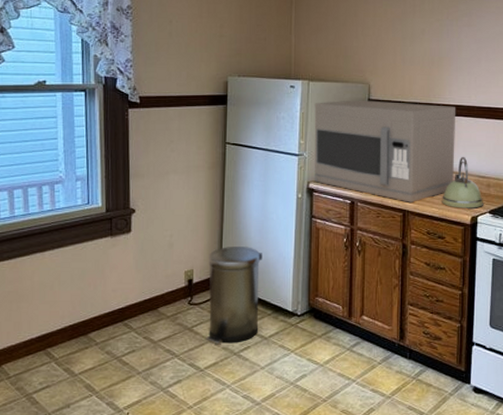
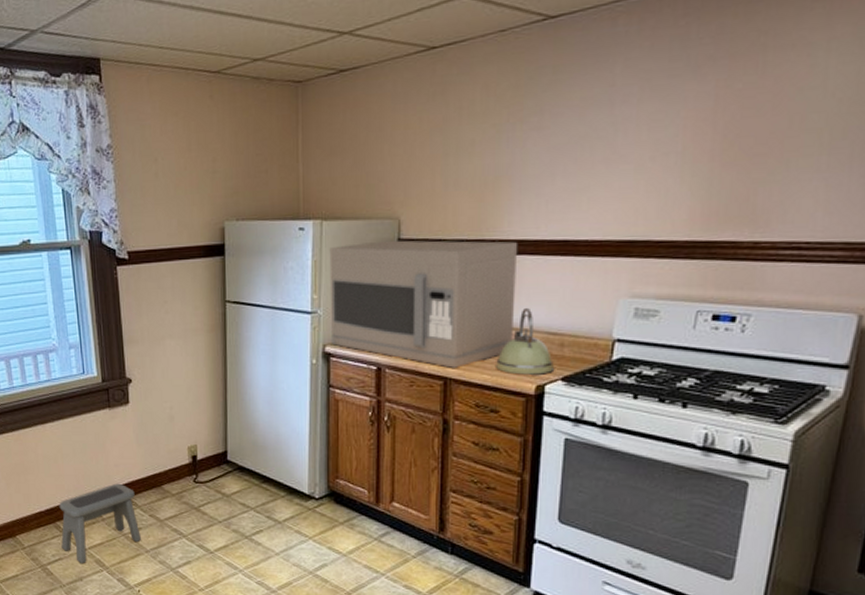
step stool: none [50,307,133,391] -> present [59,483,141,564]
pedal bin: present [205,247,262,344] -> none [213,420,273,526]

